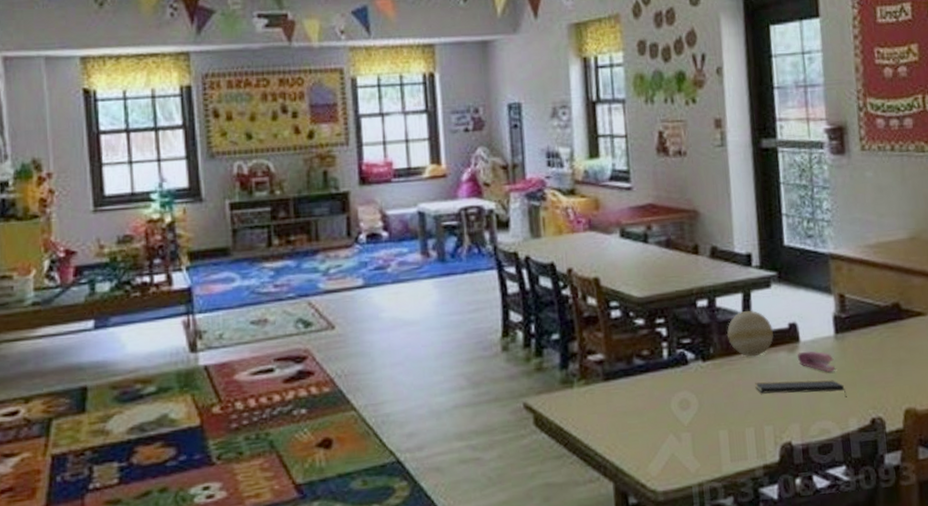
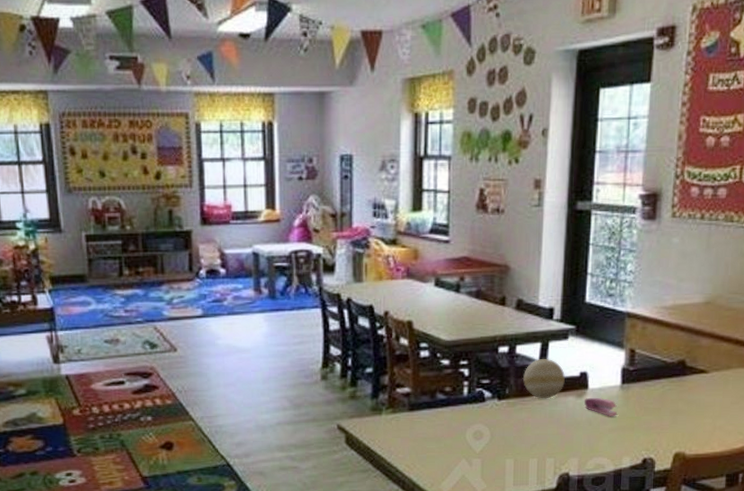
notepad: present [755,380,846,398] -> none [543,420,623,439]

